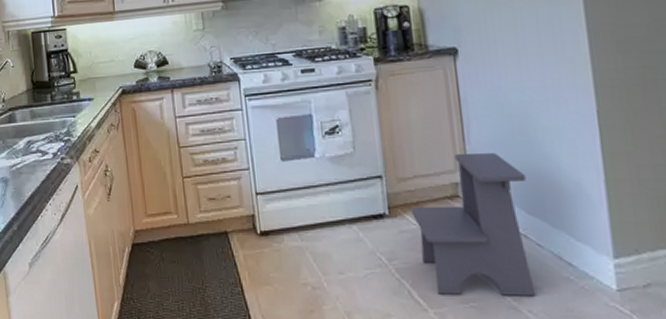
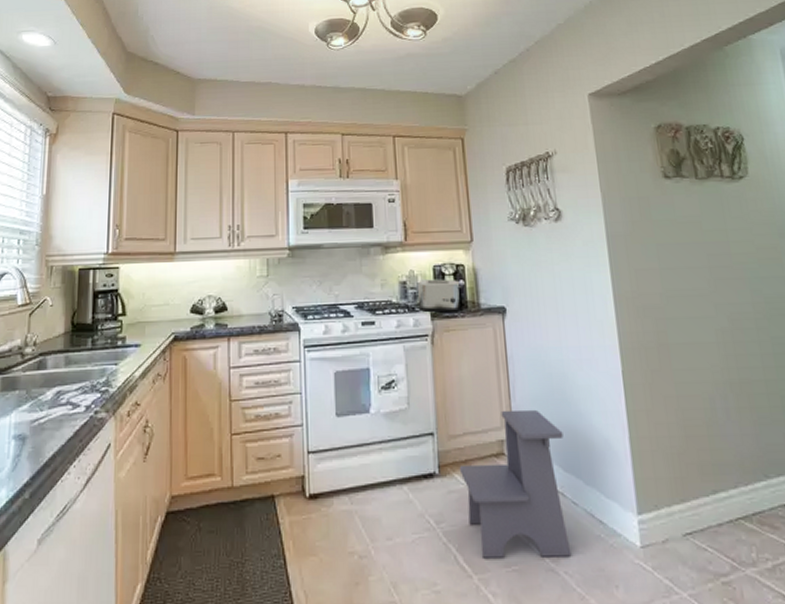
toaster: none [358,22,409,57] -> present [417,279,464,313]

